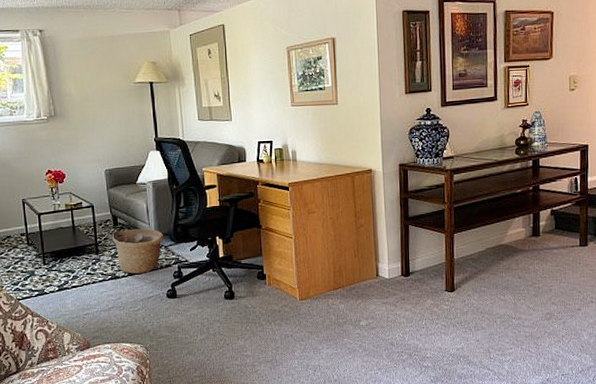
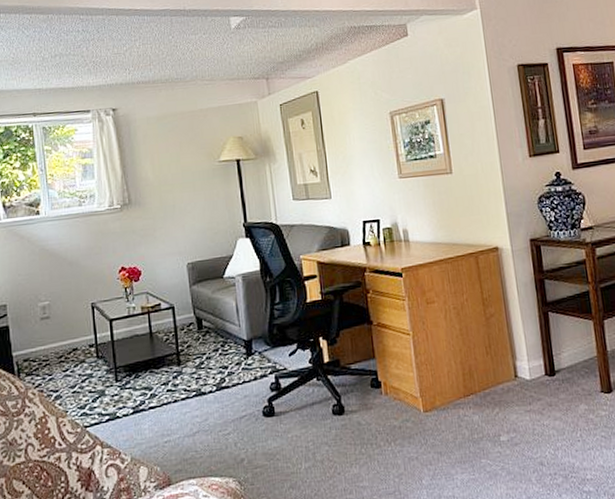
basket: present [112,228,164,274] -> none [196,331,258,388]

